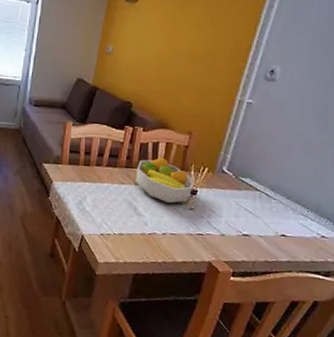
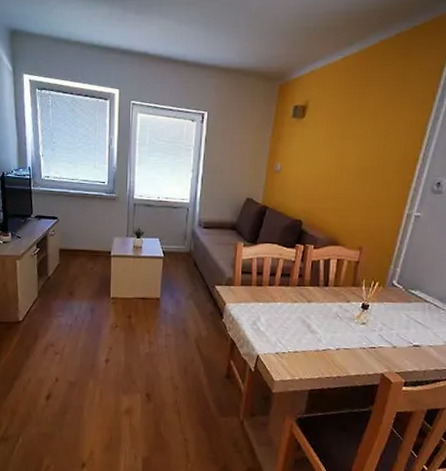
fruit bowl: present [135,157,193,203] -> none [308,274,364,319]

